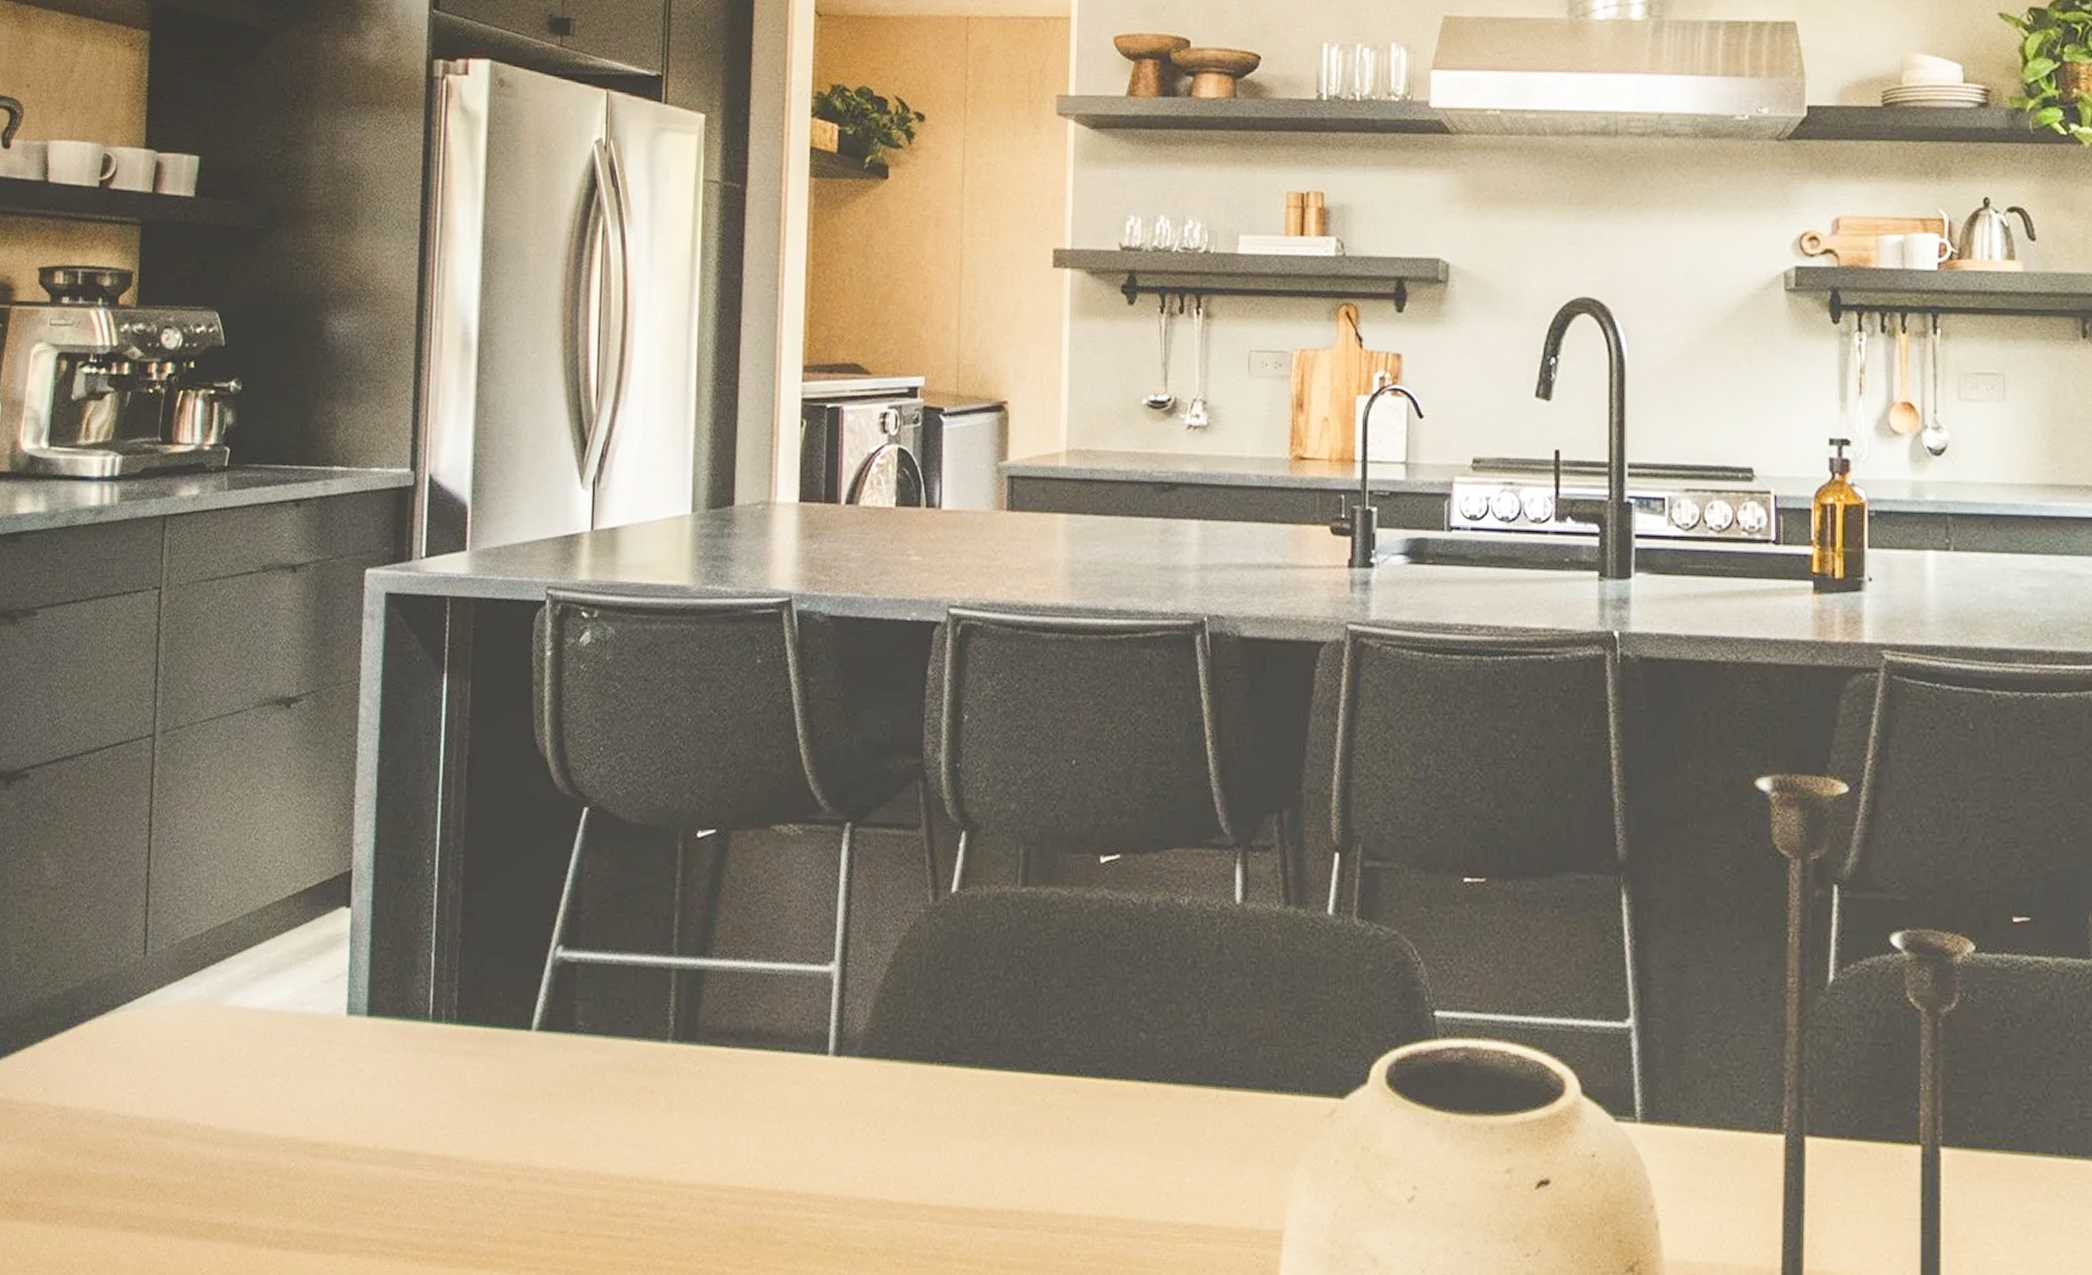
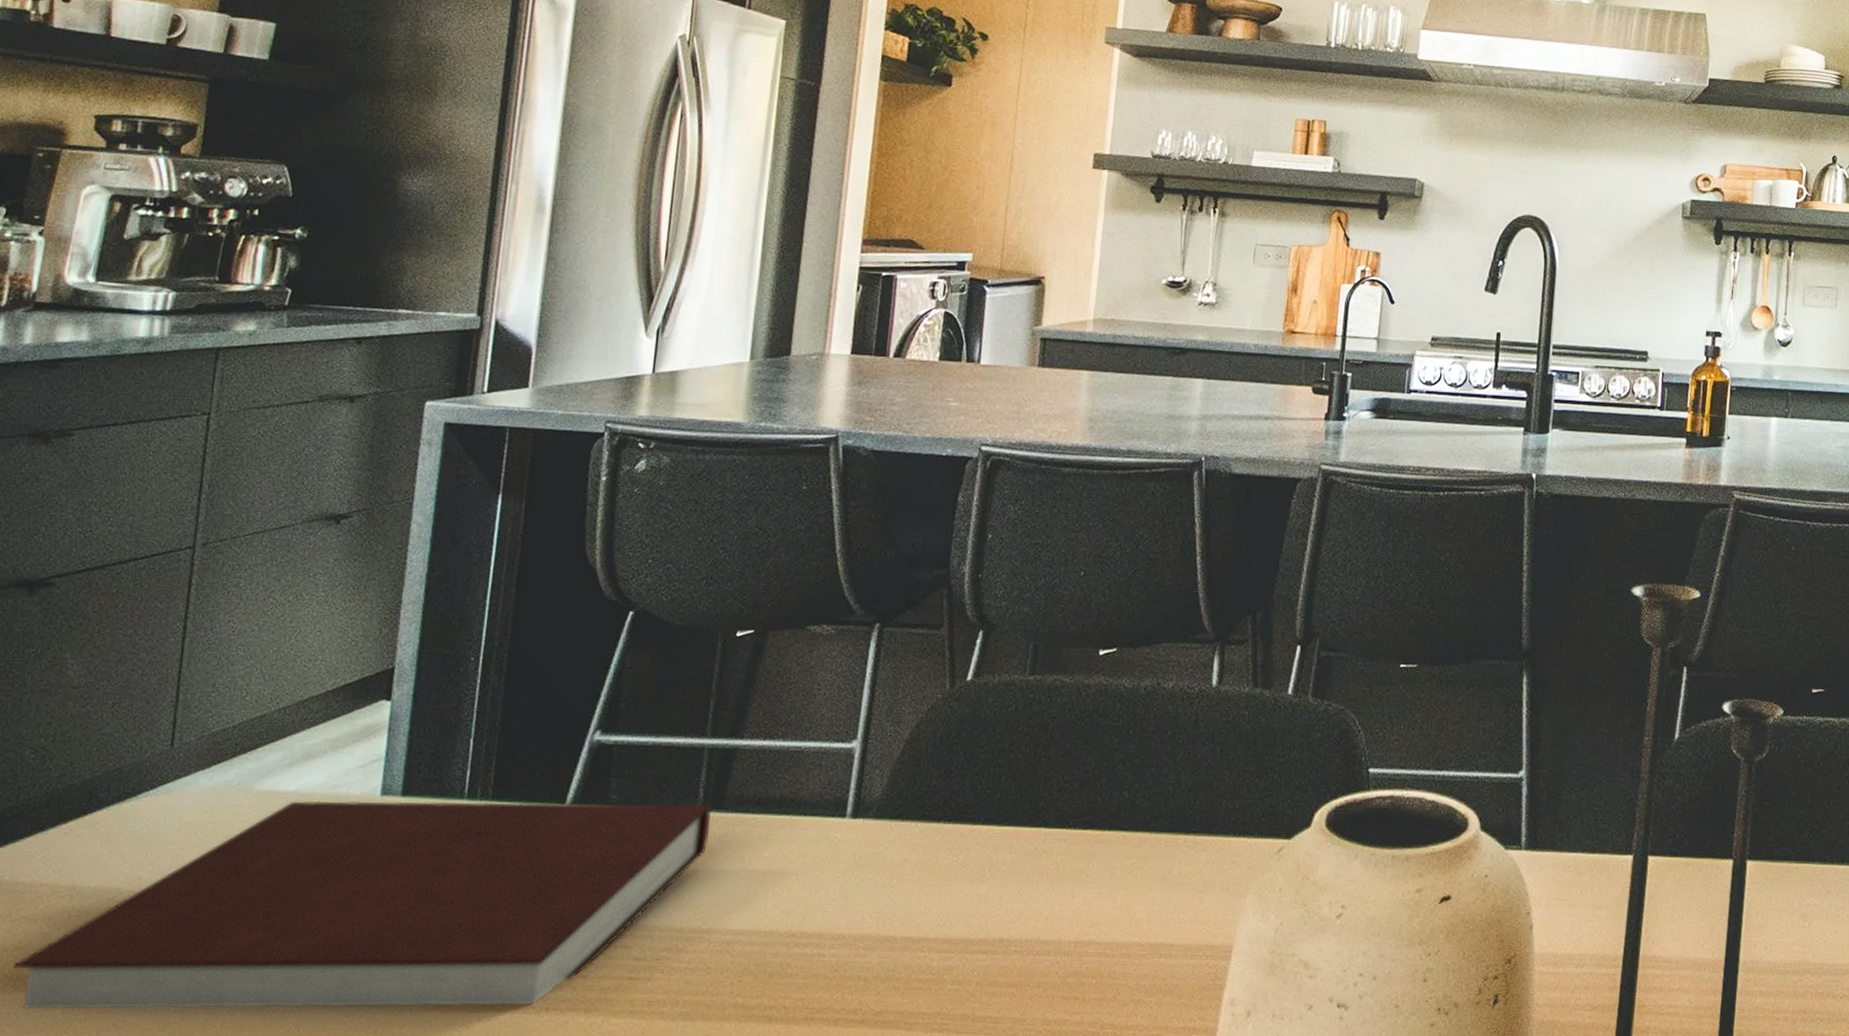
notebook: none [13,1019,683,1264] -> present [13,800,712,1010]

